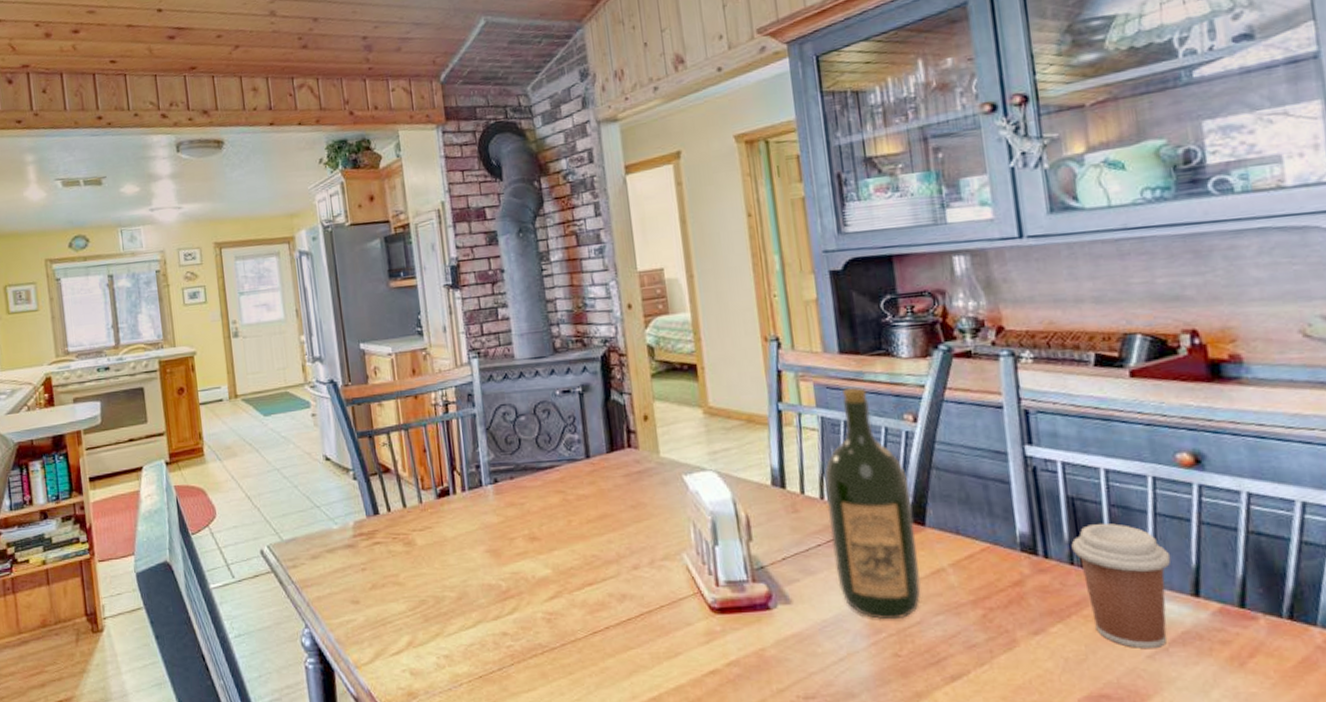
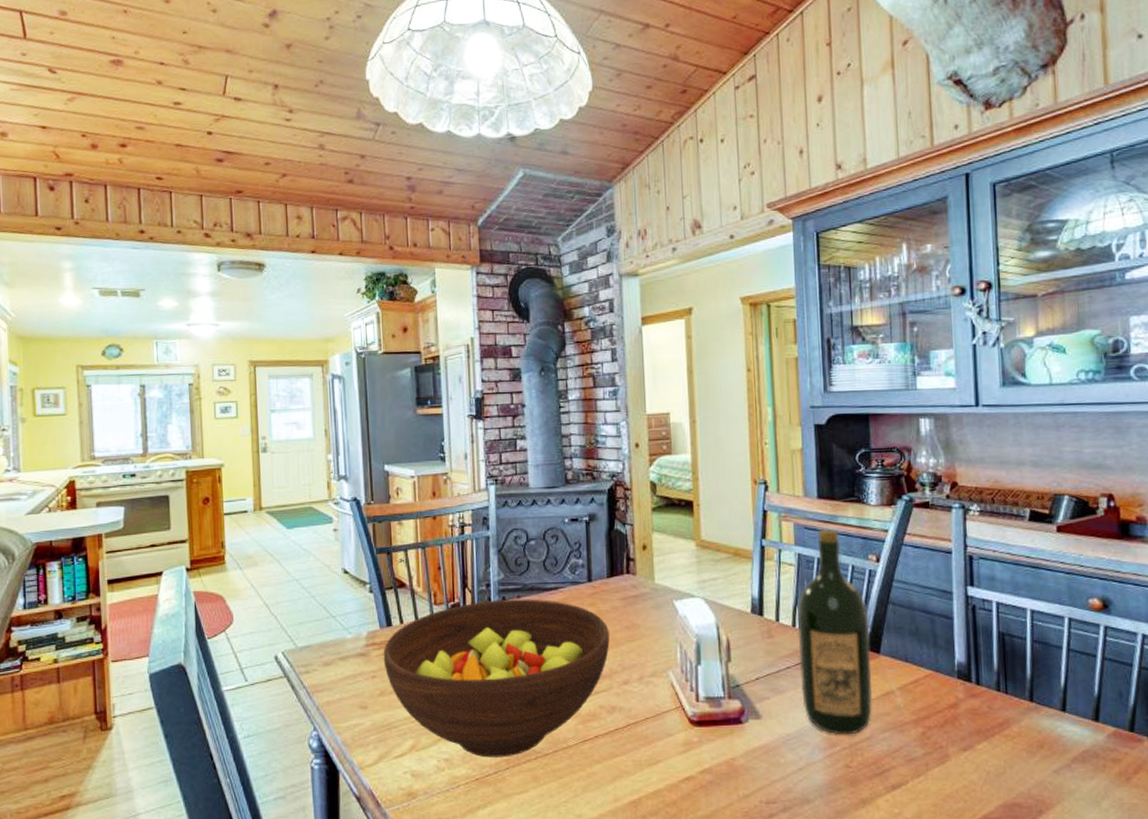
fruit bowl: none [371,479,615,653] -> present [383,599,610,758]
coffee cup: present [1071,523,1171,649] -> none [999,656,1079,765]

